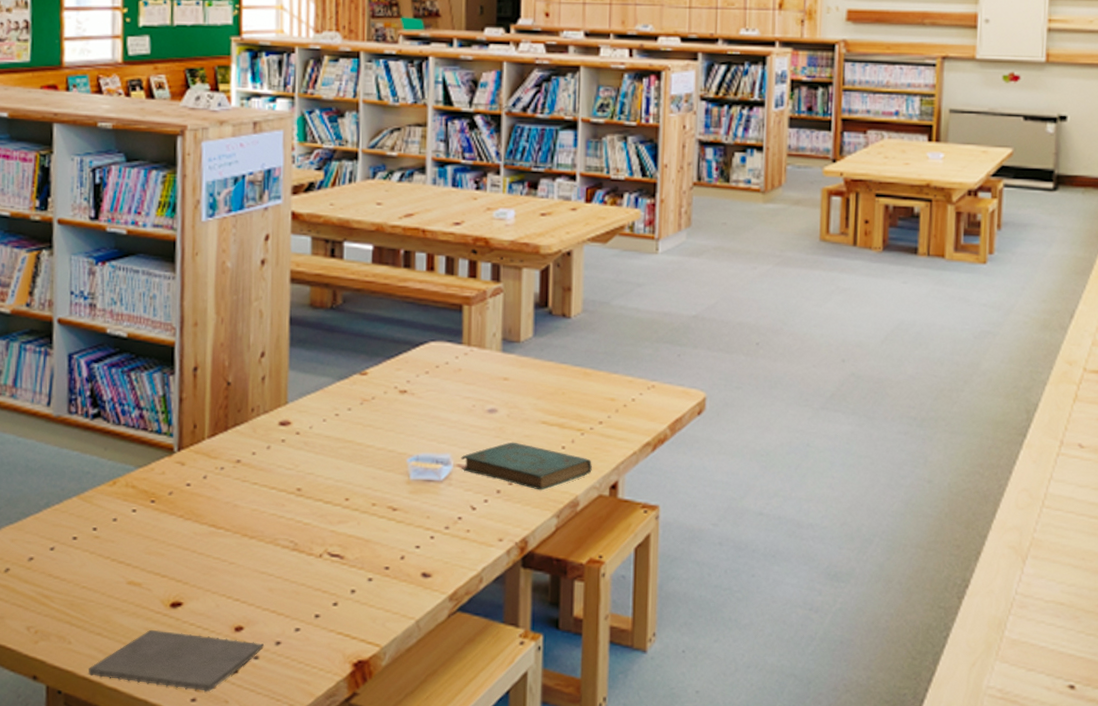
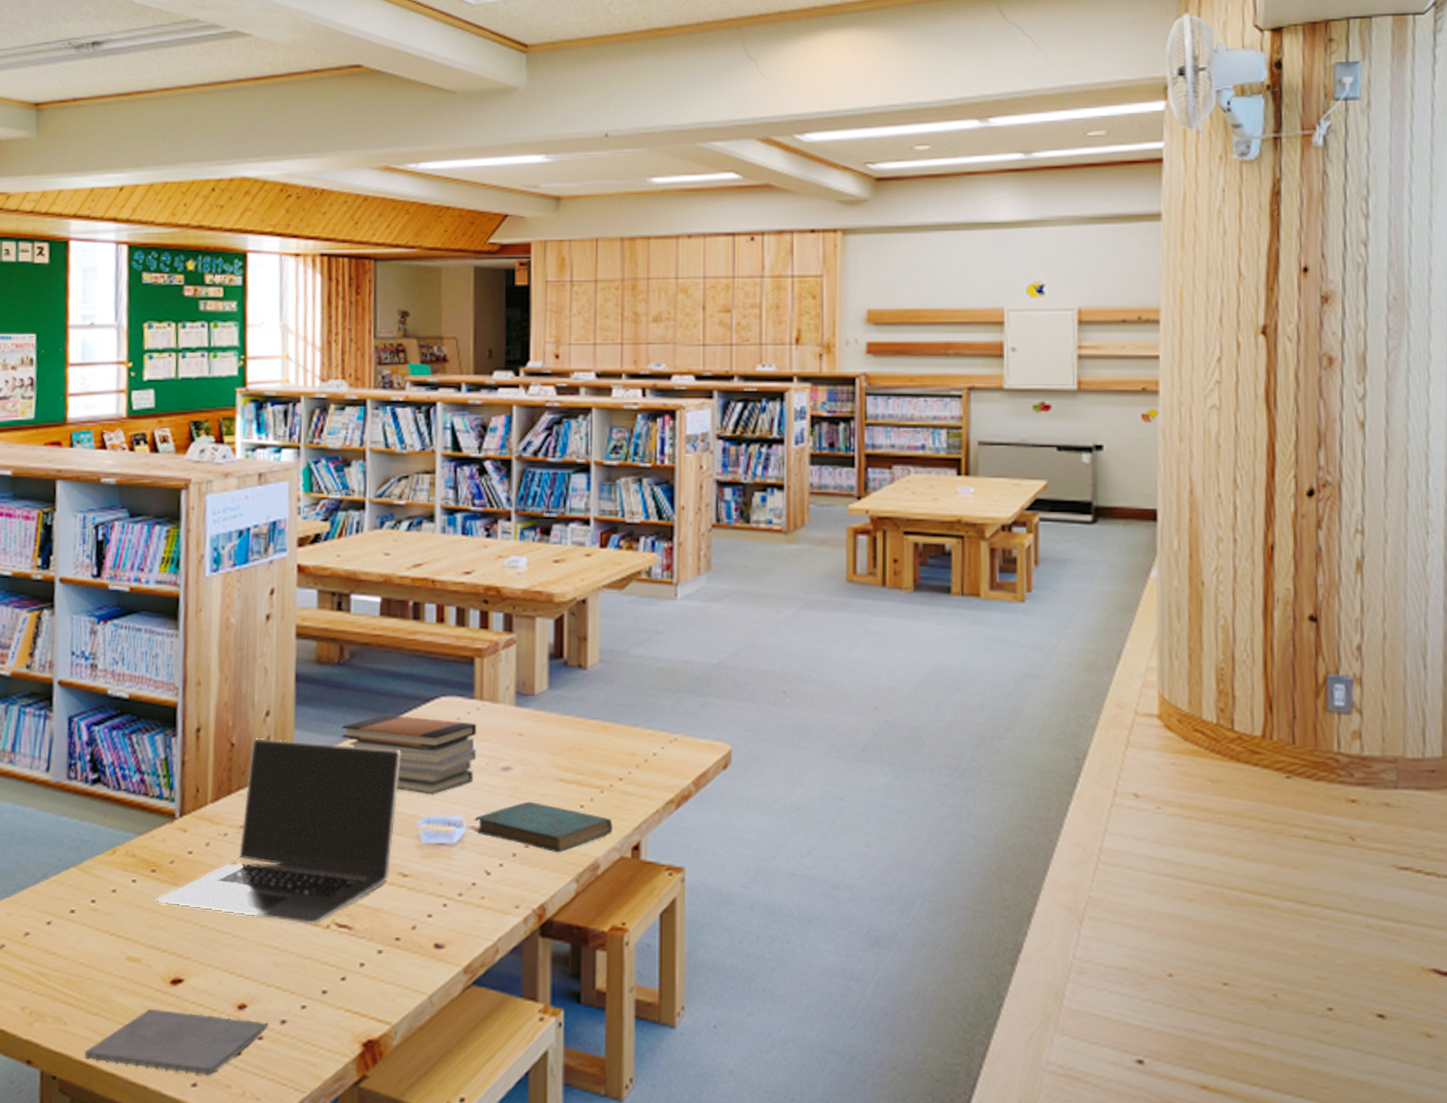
laptop: none [156,378,391,553] -> present [156,738,401,924]
book stack: none [334,357,465,435] -> present [341,714,477,795]

